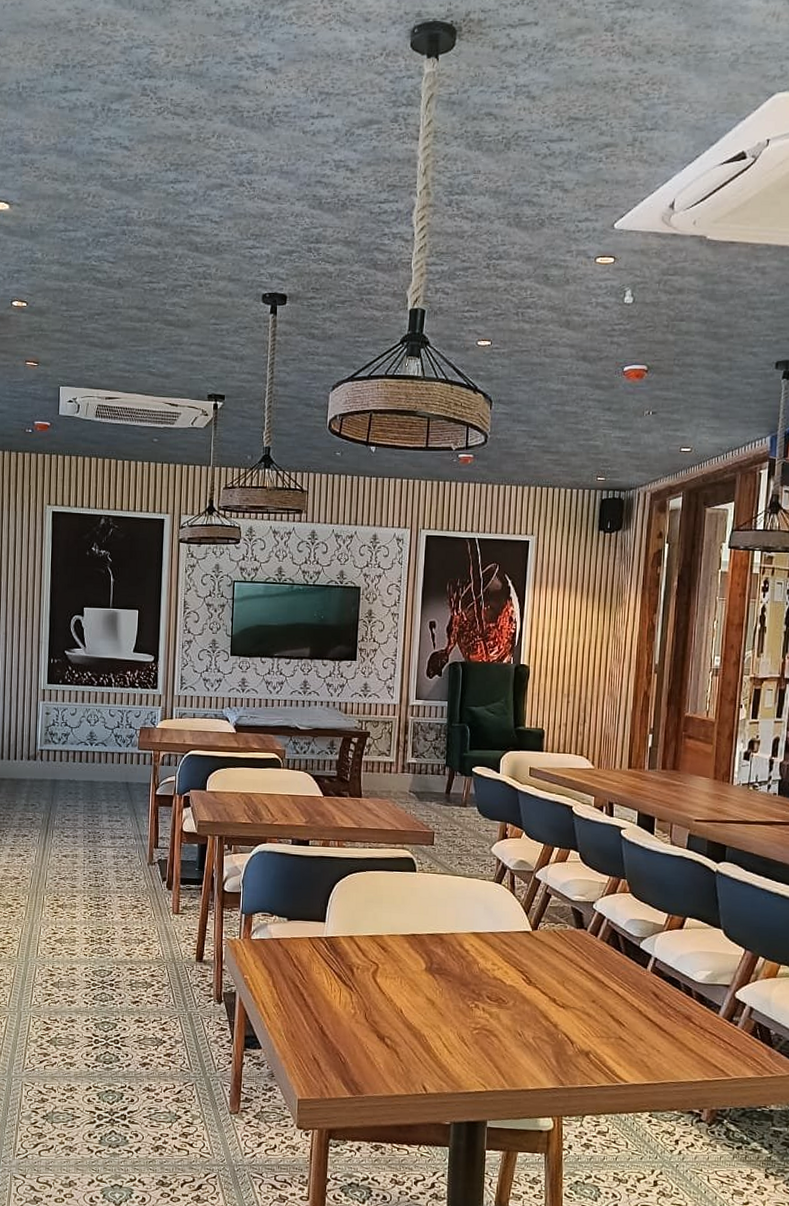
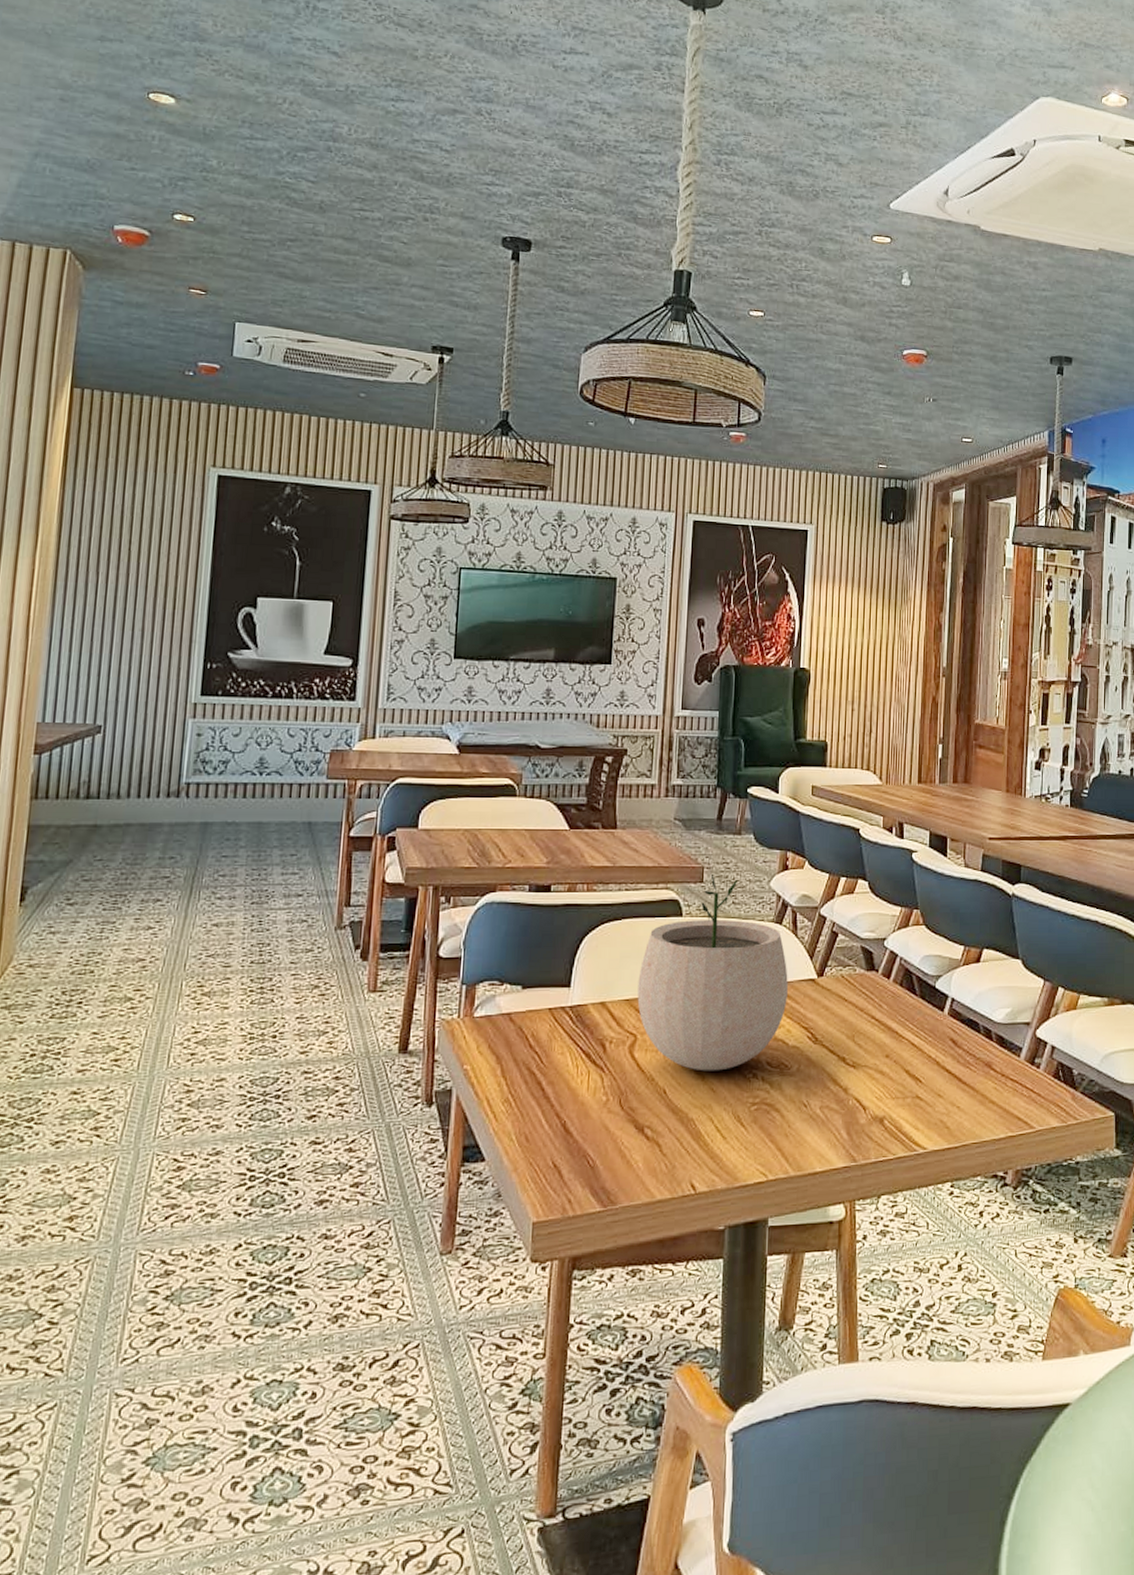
plant pot: none [379,839,506,999] -> present [637,875,788,1071]

